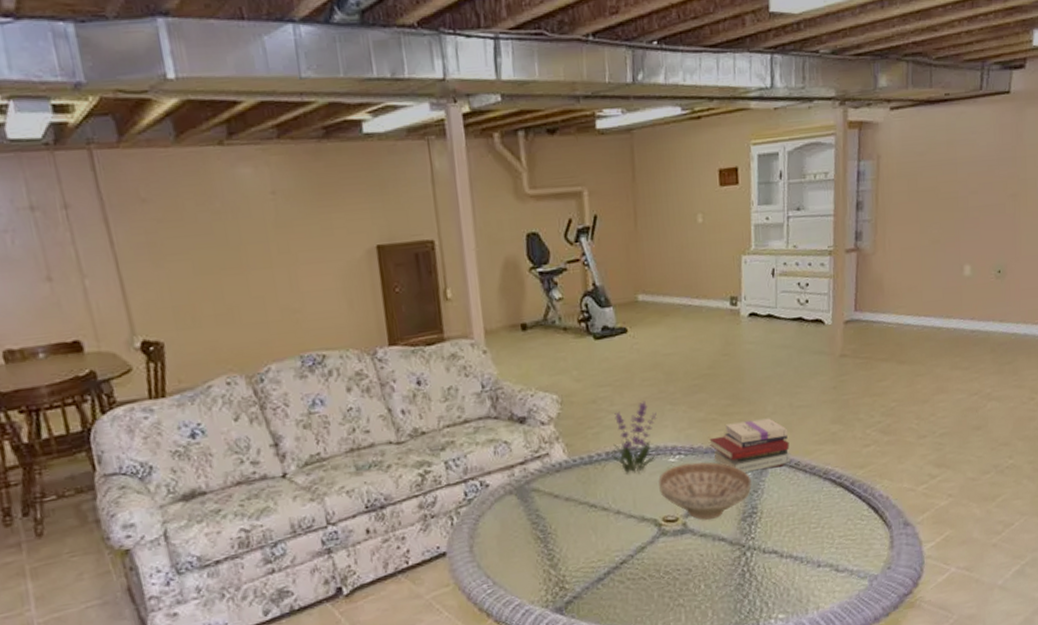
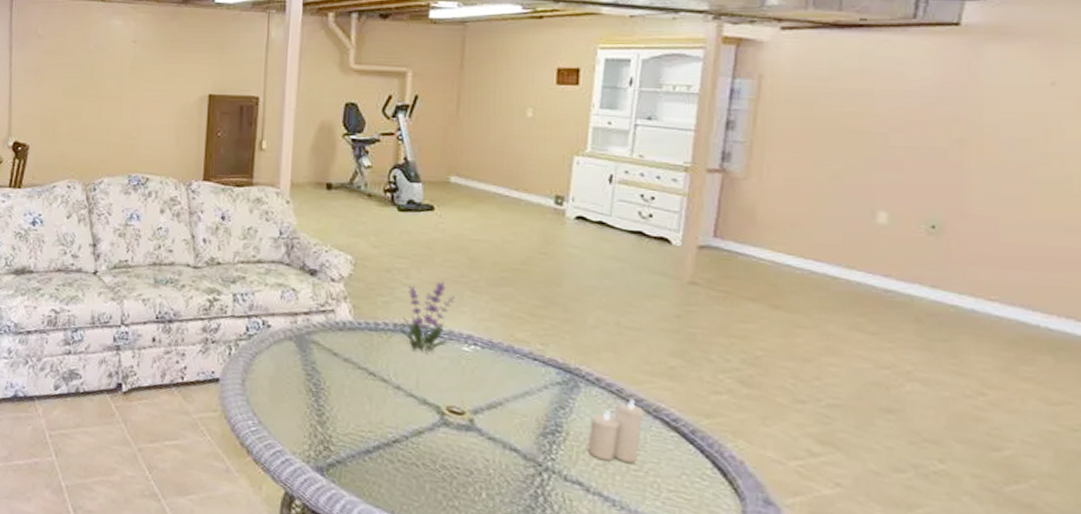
decorative bowl: present [658,462,752,520] -> none [447,355,559,425]
books: present [709,418,792,473] -> none [512,326,613,389]
candle: none [778,468,817,528] -> present [587,398,645,464]

